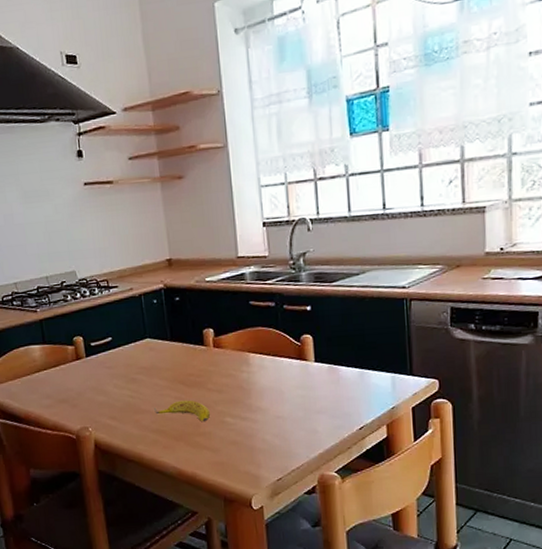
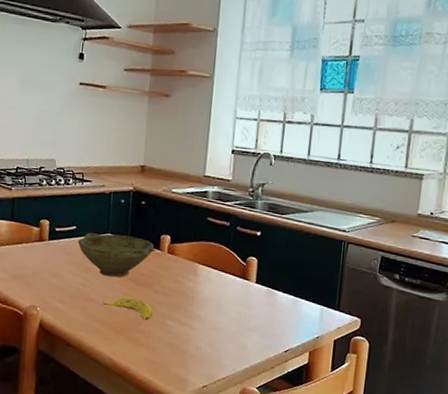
bowl: none [116,337,200,384] -> present [77,233,156,278]

